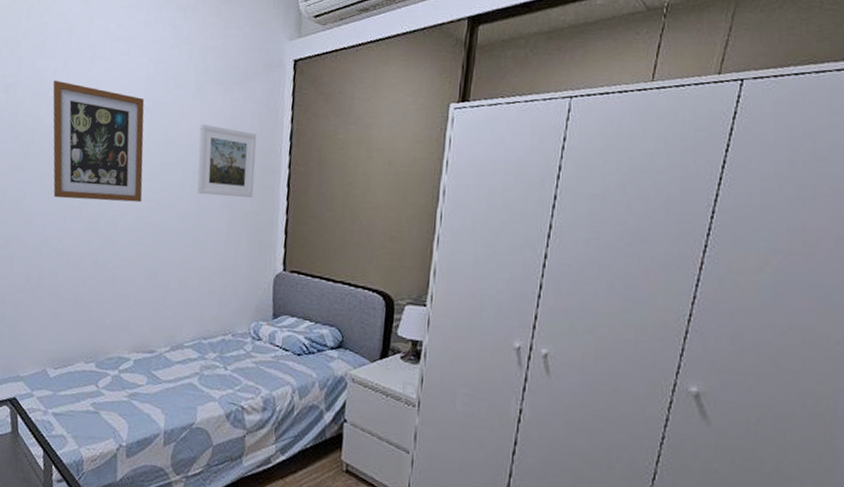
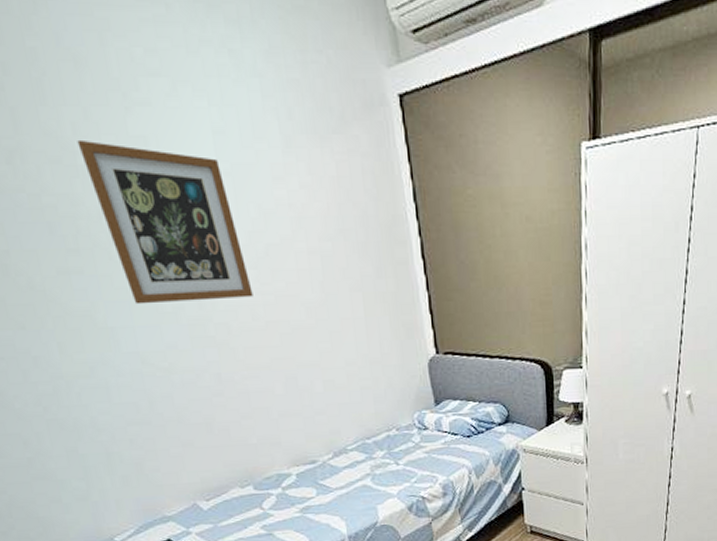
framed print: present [197,124,257,198] -> none [301,189,386,279]

